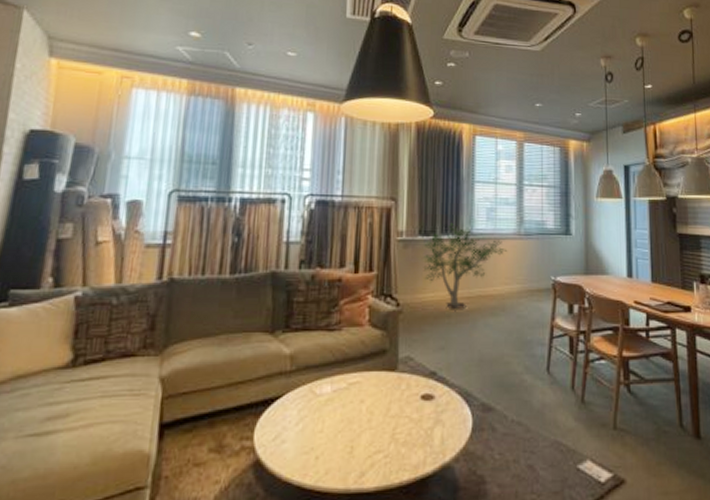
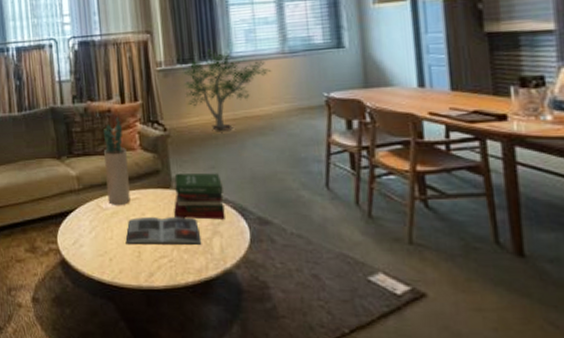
vase: none [324,283,353,390] -> present [102,113,130,205]
magazine: none [337,404,422,438] -> present [125,217,202,244]
books: none [397,353,450,407] -> present [174,173,225,220]

